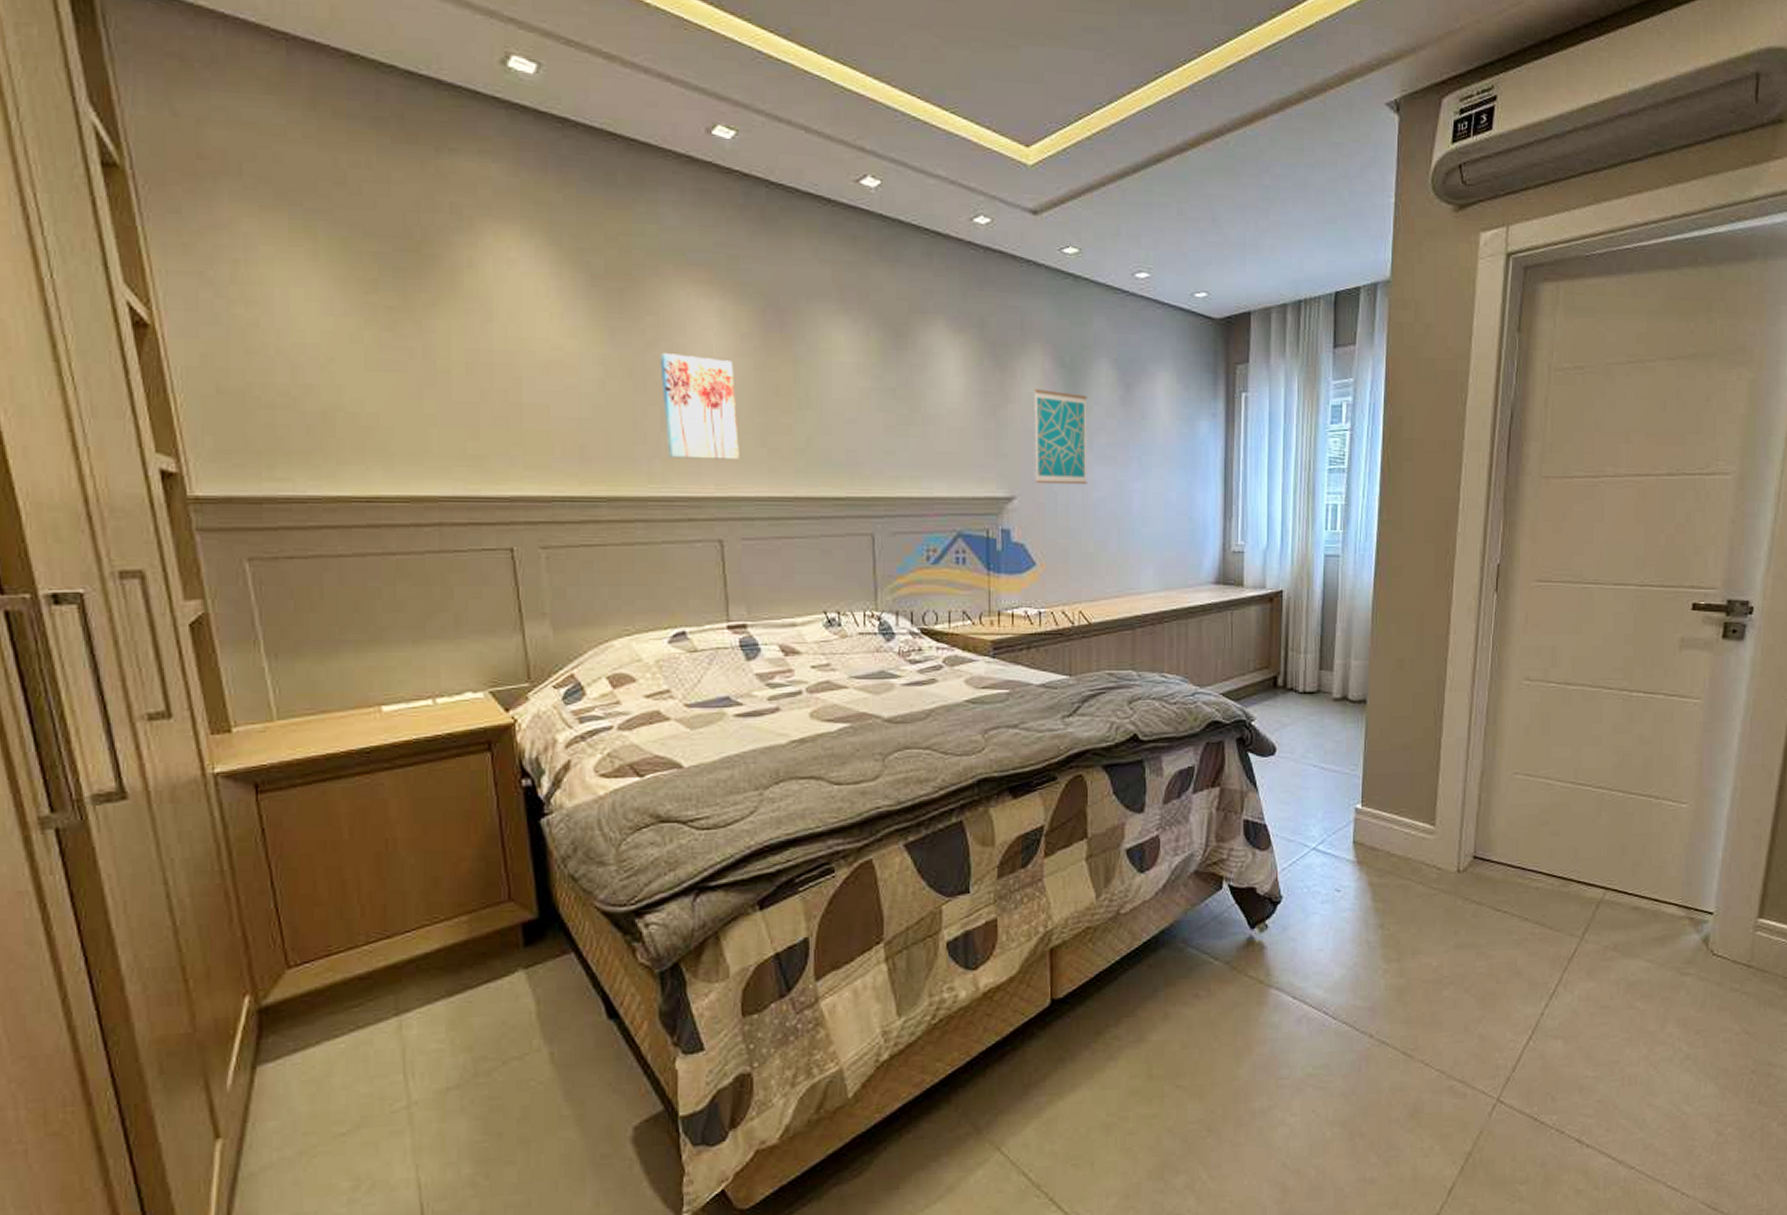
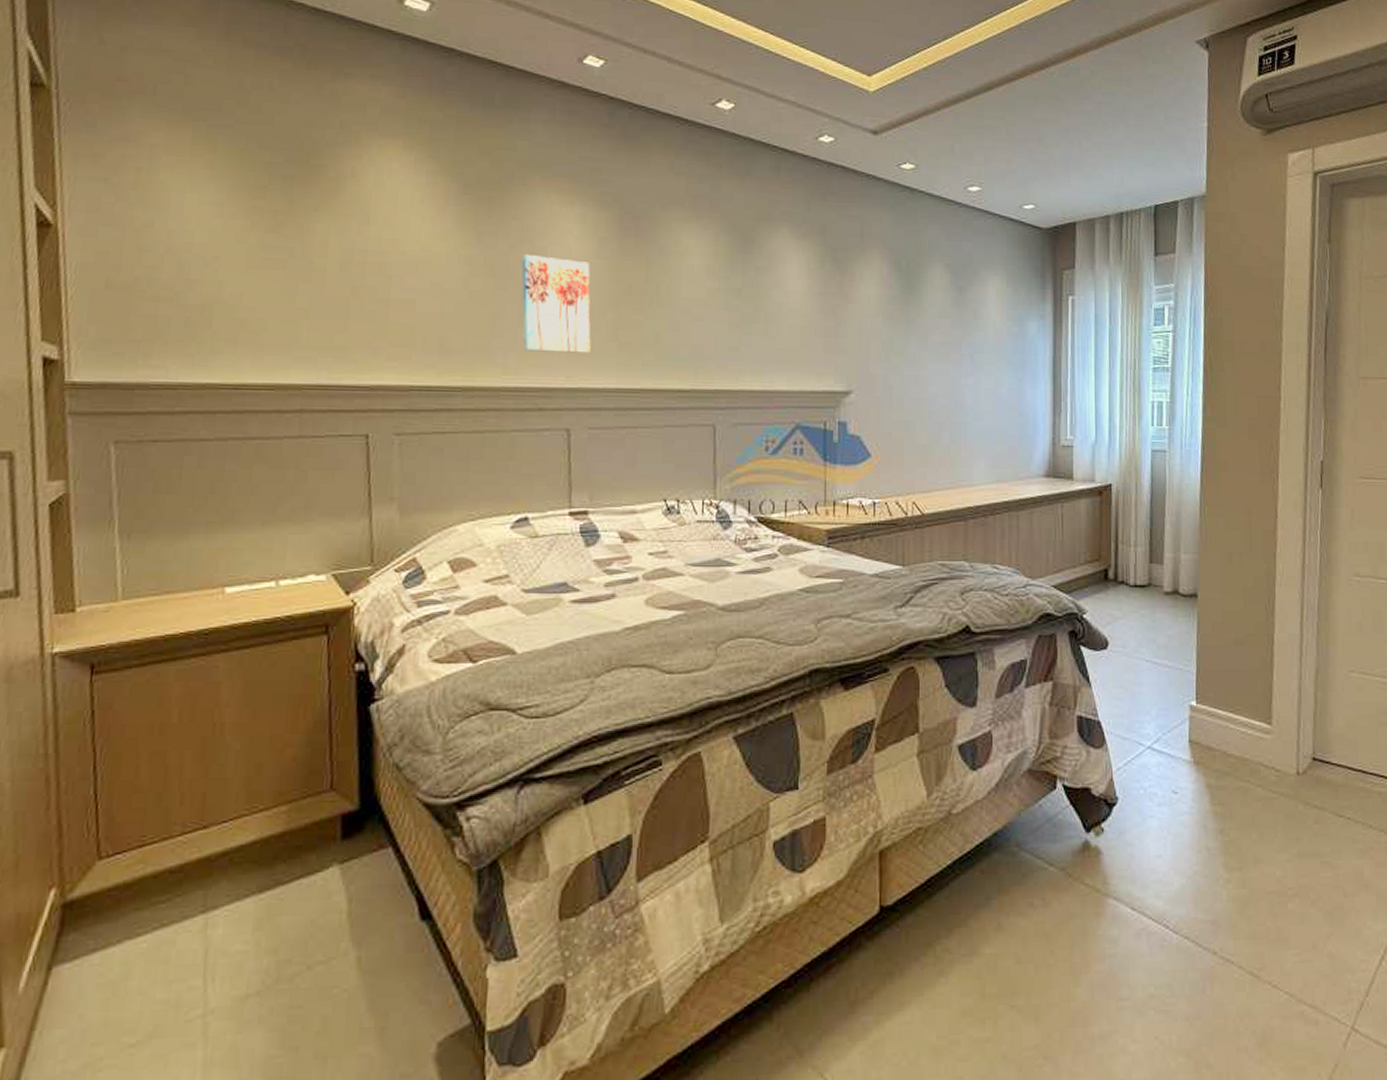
wall art: present [1034,389,1087,485] -> none [871,291,922,381]

